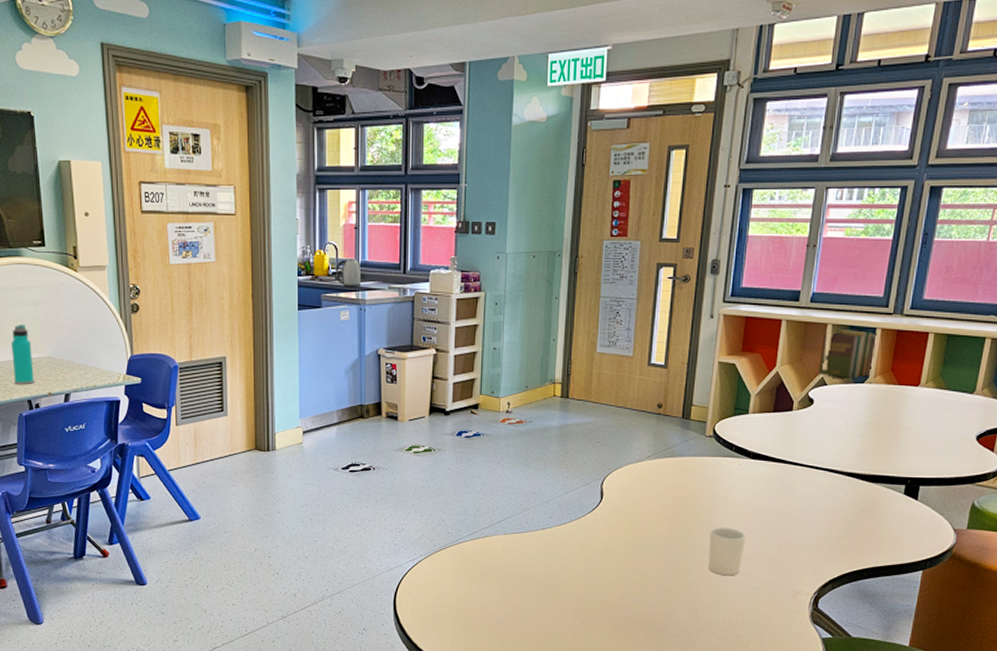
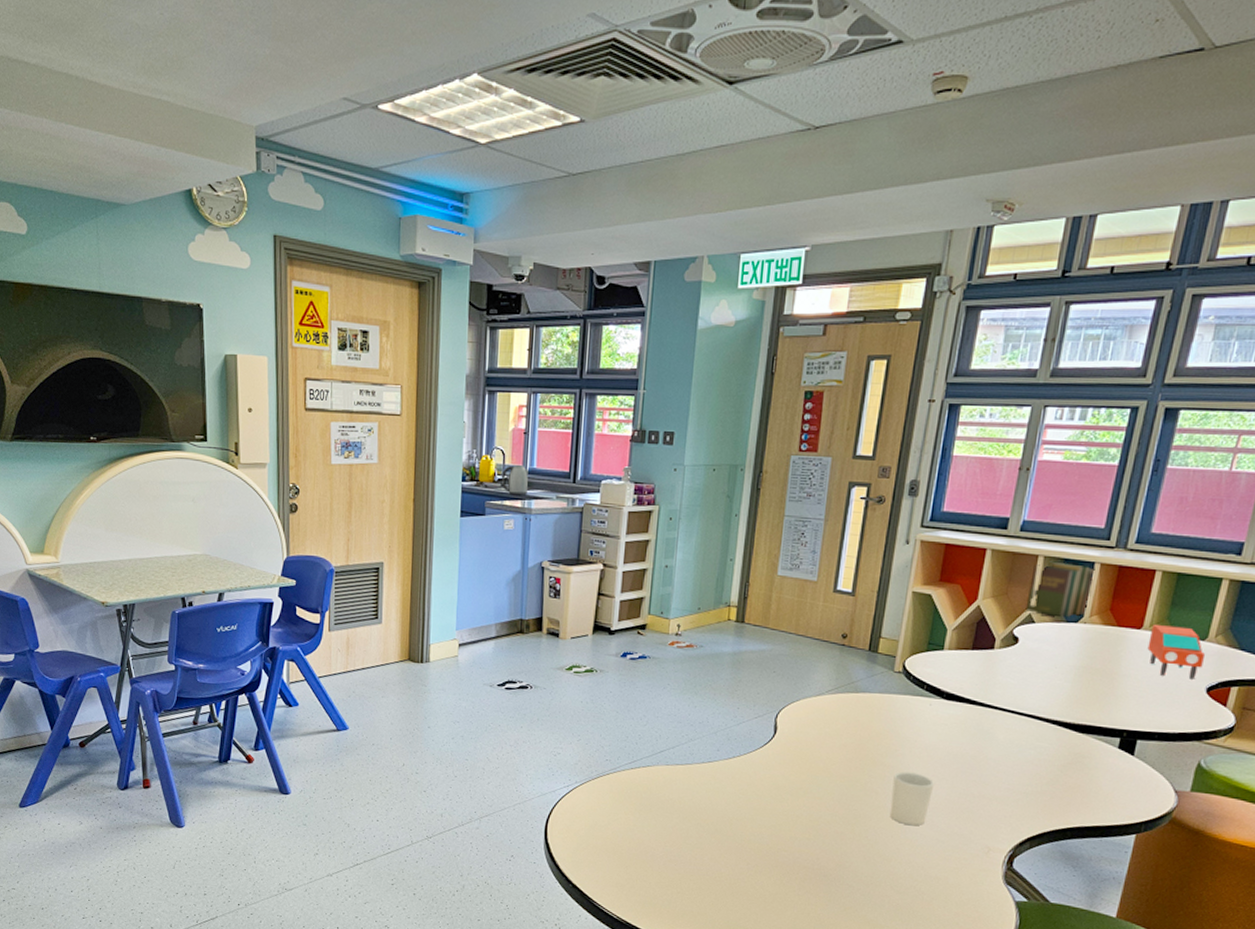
water bottle: present [11,325,34,385] -> none [168,520,189,583]
toy truck: none [925,381,975,429] -> present [1147,623,1206,679]

